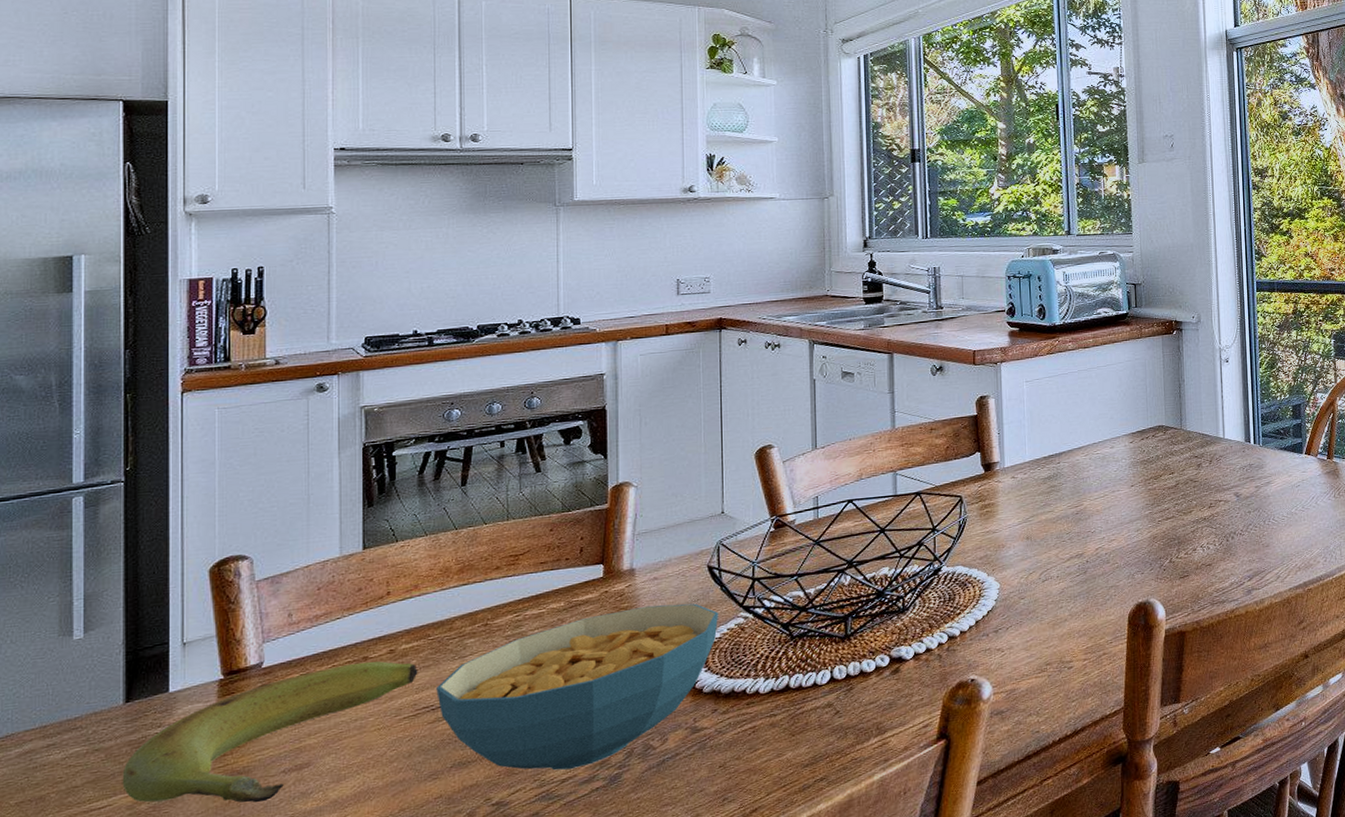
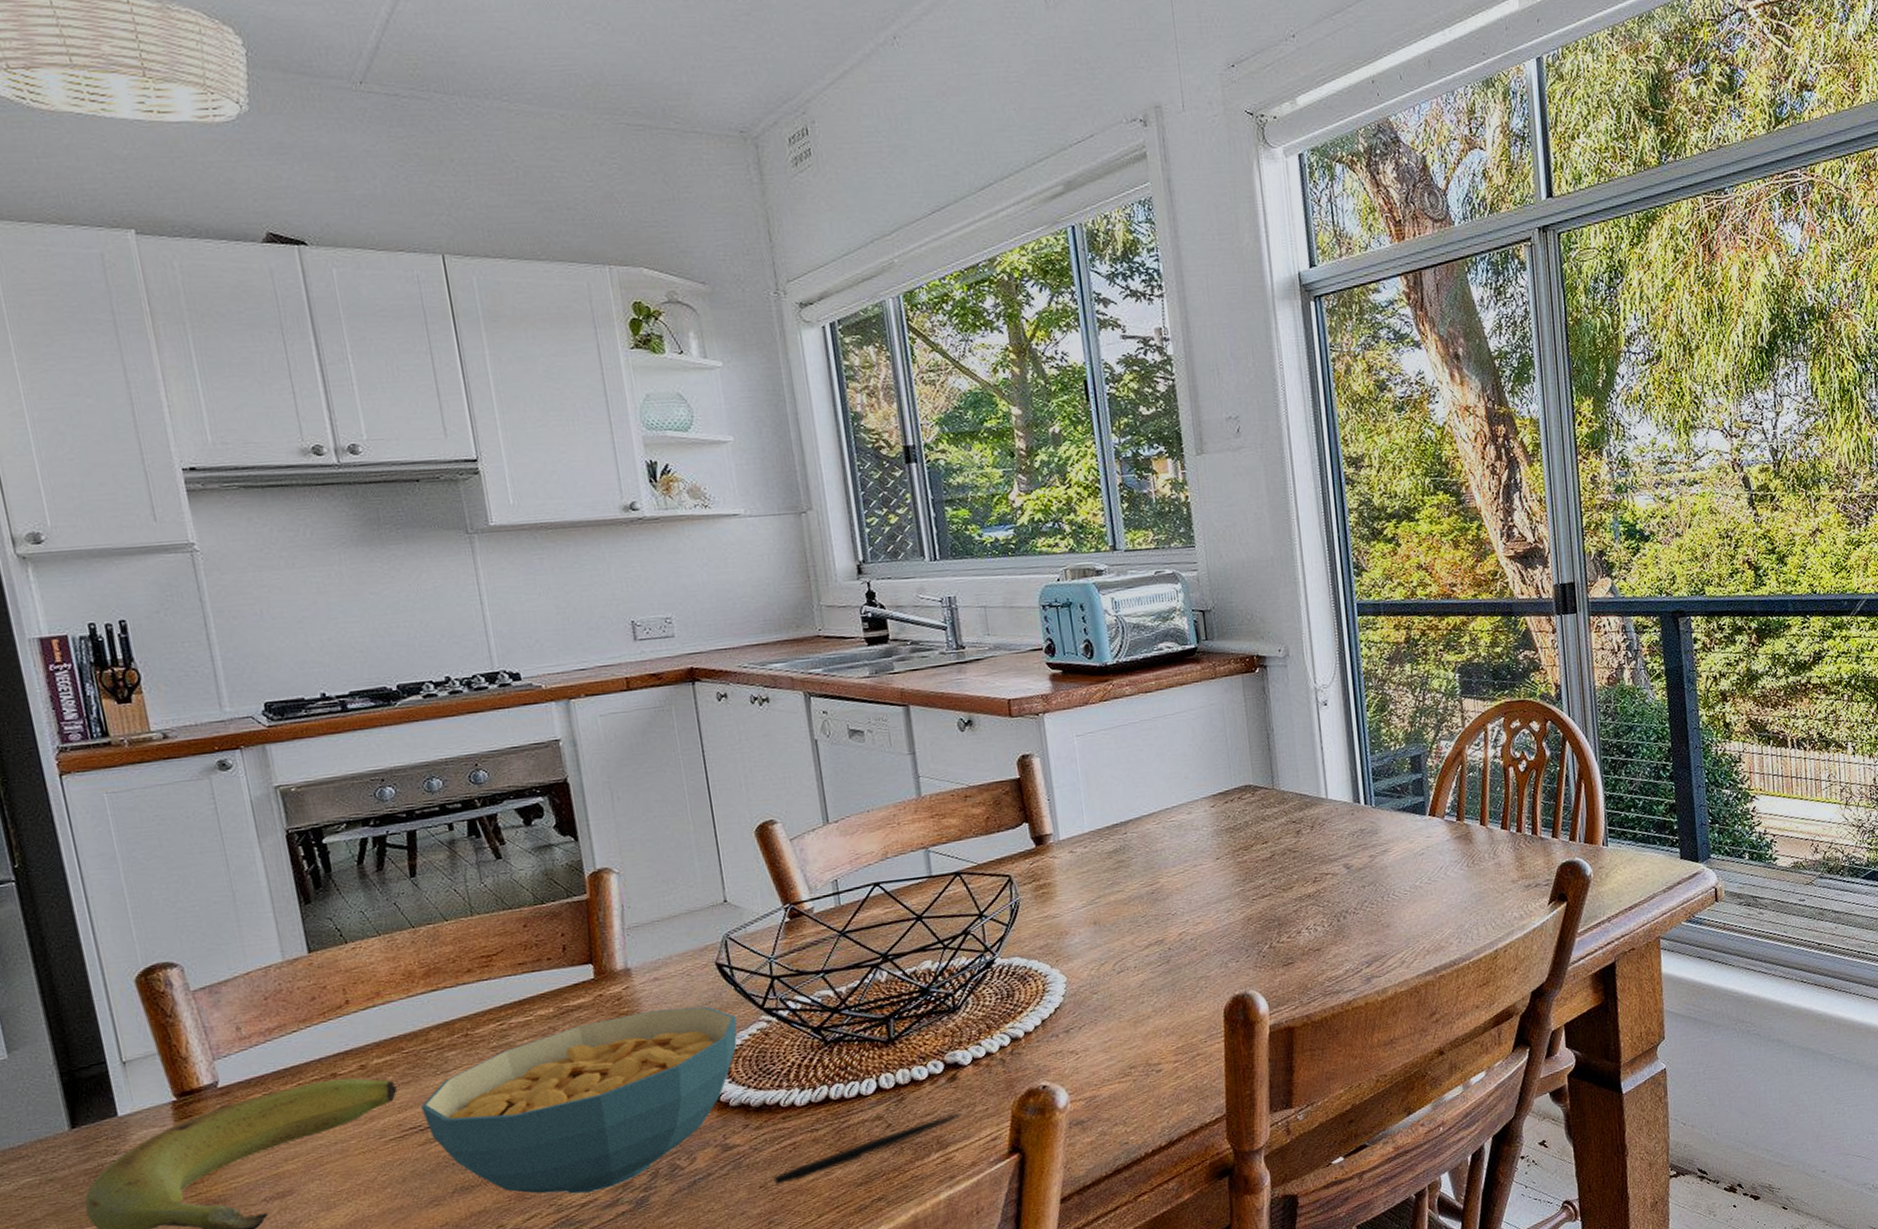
pen: none [732,702,900,766] -> present [773,1113,962,1186]

